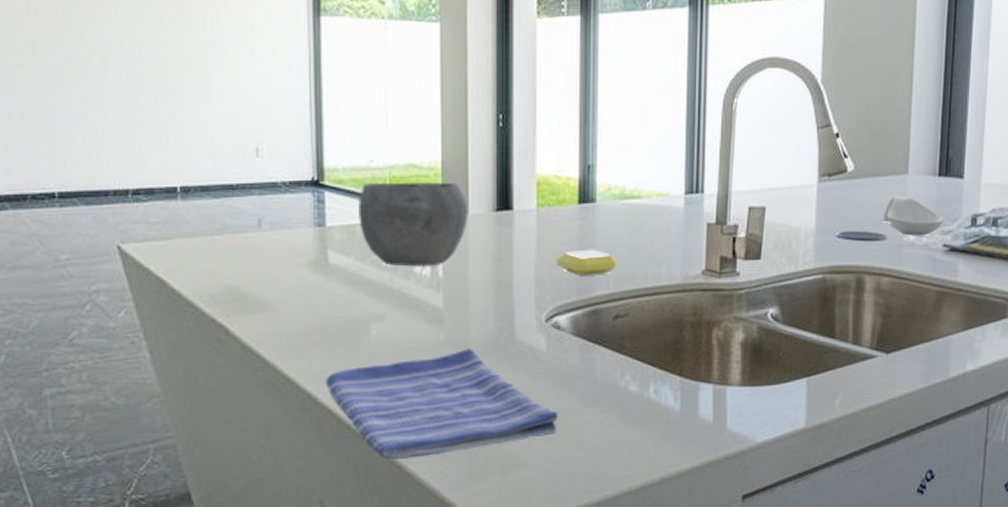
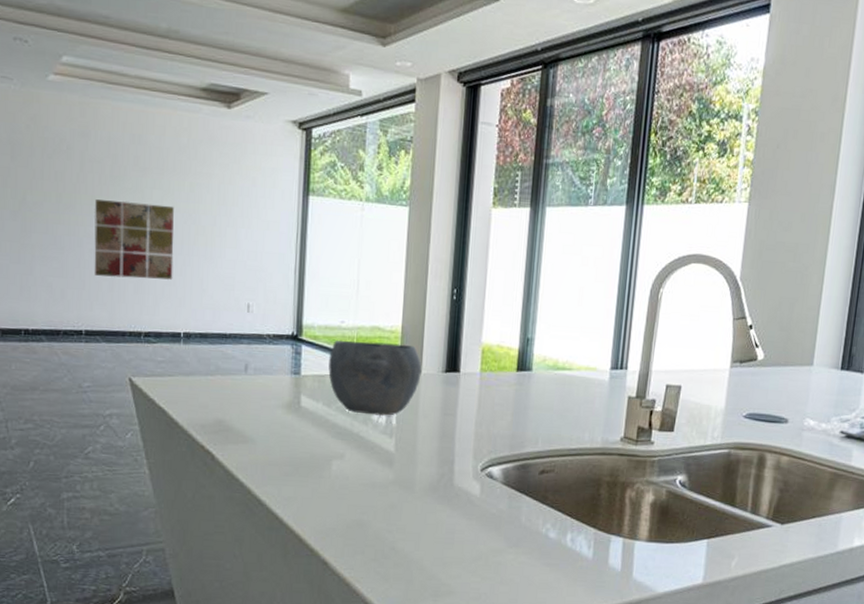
wall art: none [60,35,163,126] -> present [94,199,174,280]
dish towel: present [325,348,558,459] -> none [290,488,485,578]
soap bar: present [556,249,619,276] -> none [493,411,549,434]
spoon rest: present [883,196,944,236] -> none [787,384,843,422]

